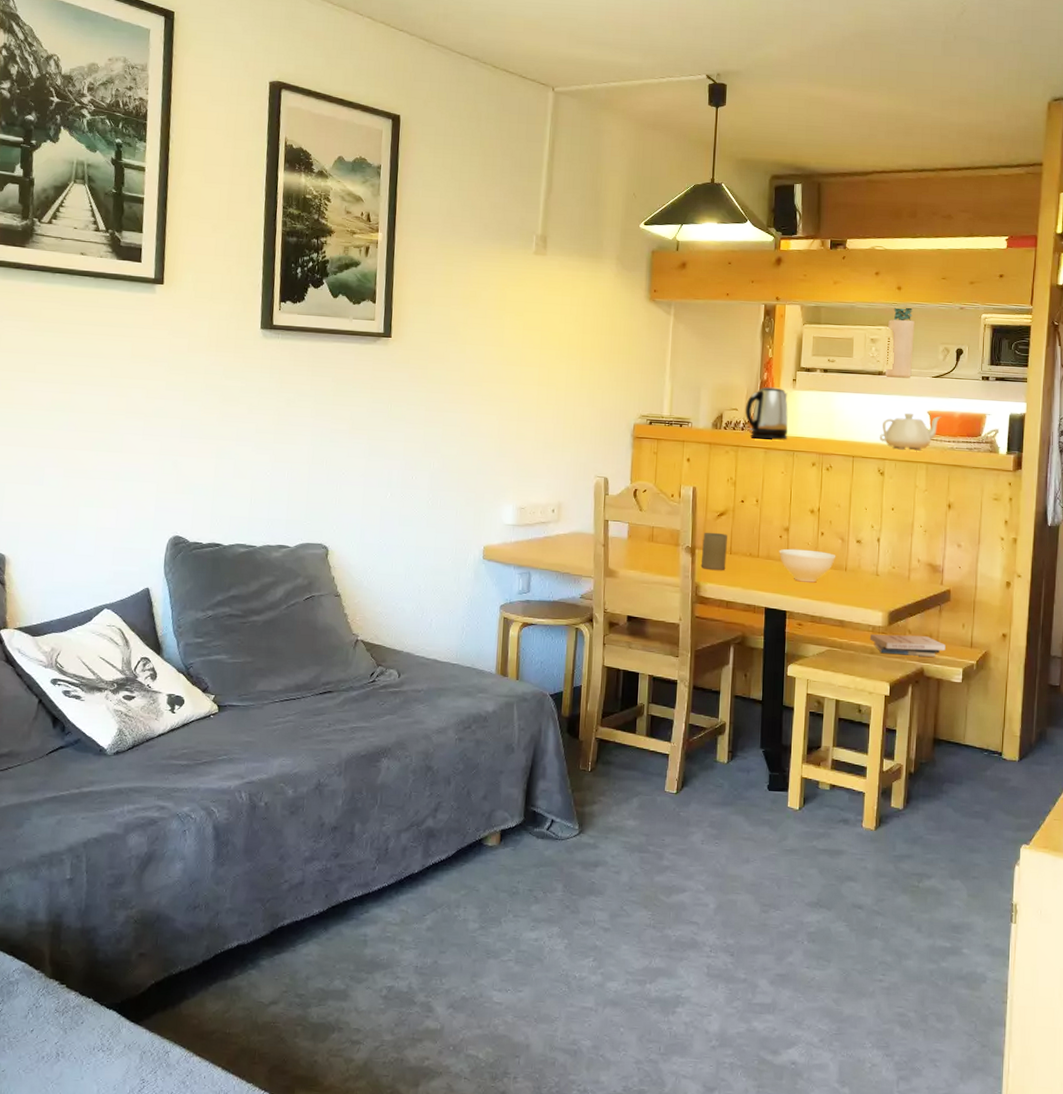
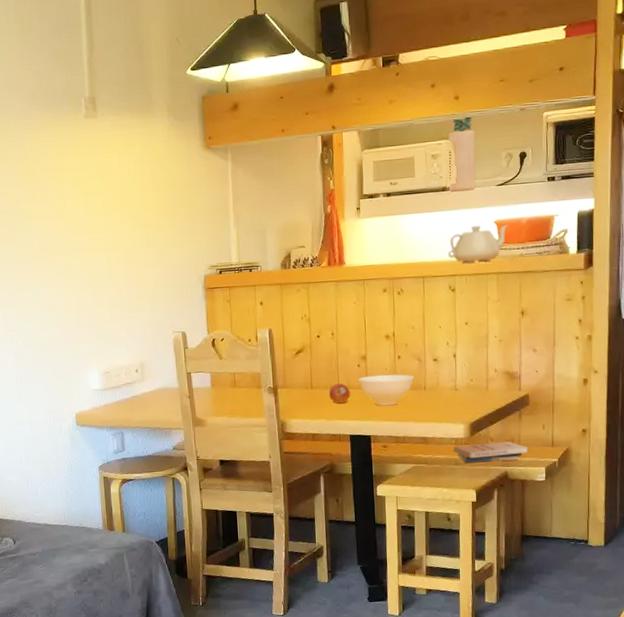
cup: present [701,532,727,571] -> none [283,370,309,407]
kettle: present [745,386,788,441] -> none [312,218,357,273]
fruit: none [747,552,770,575] -> present [328,383,351,405]

